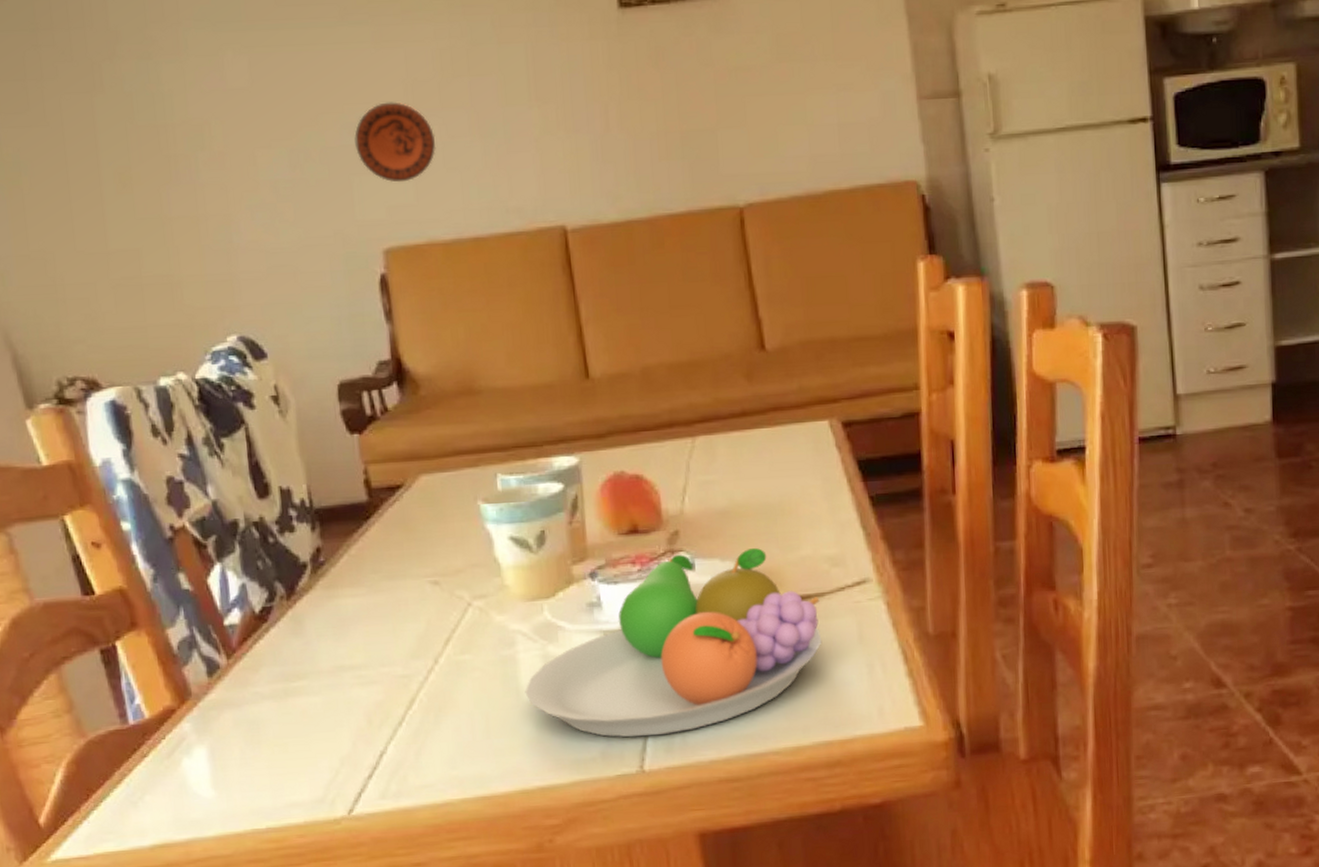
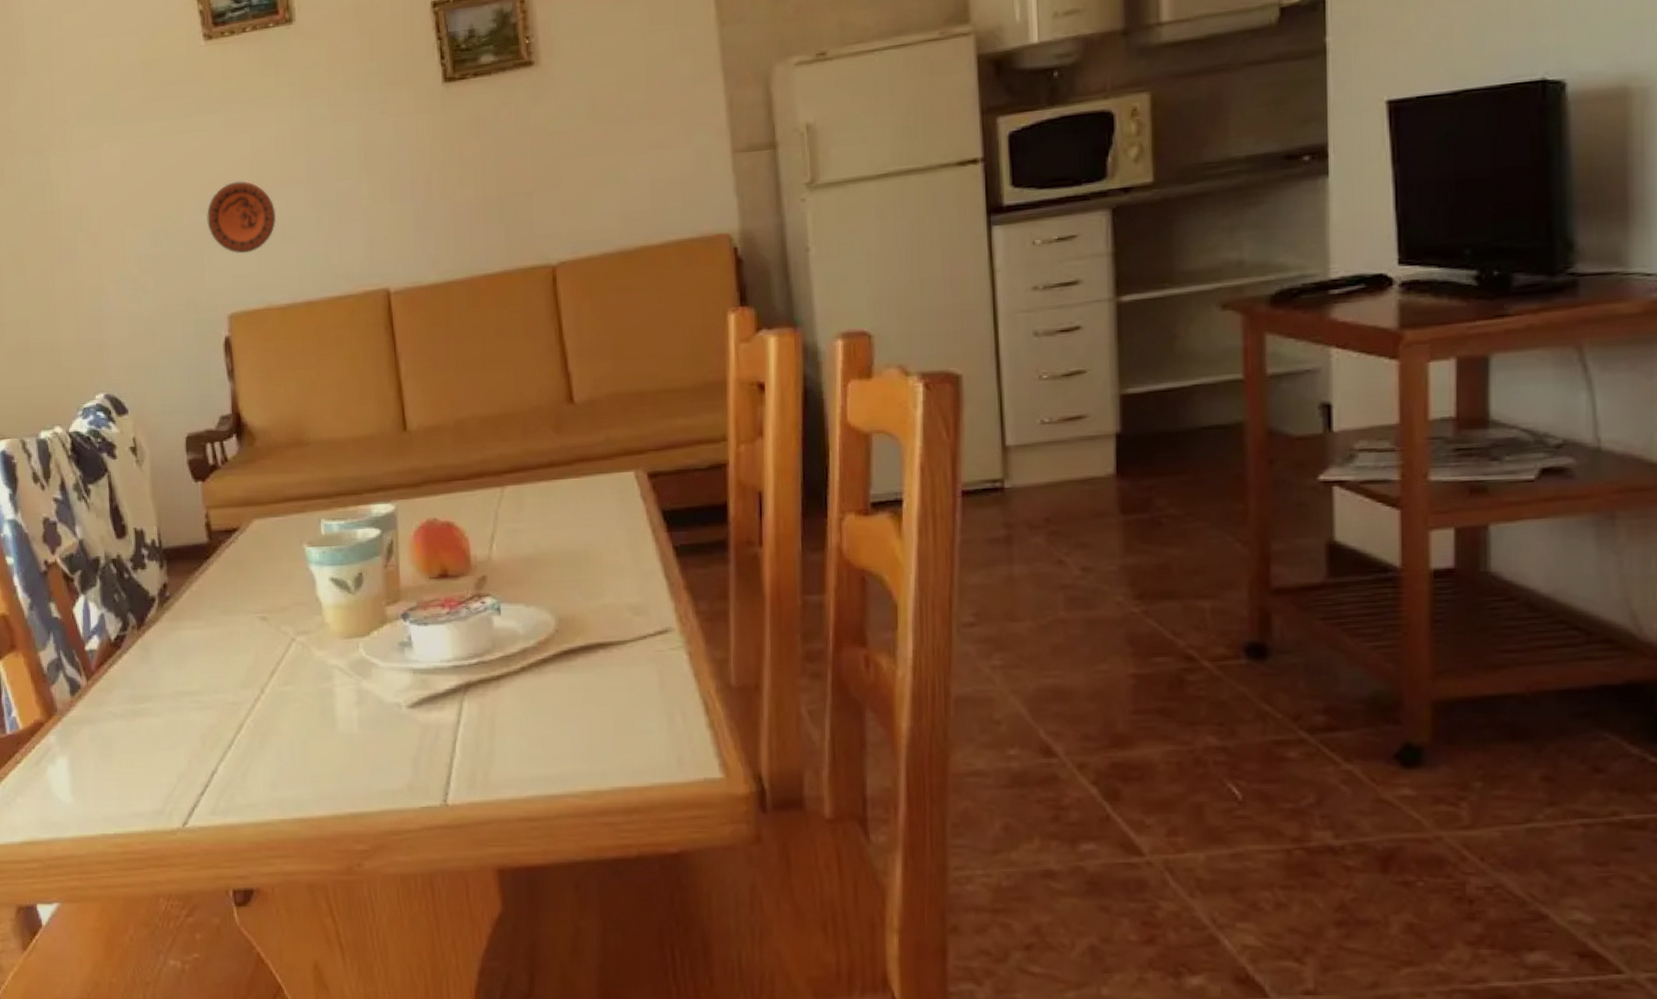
fruit bowl: present [525,548,822,738] -> none [340,595,623,772]

